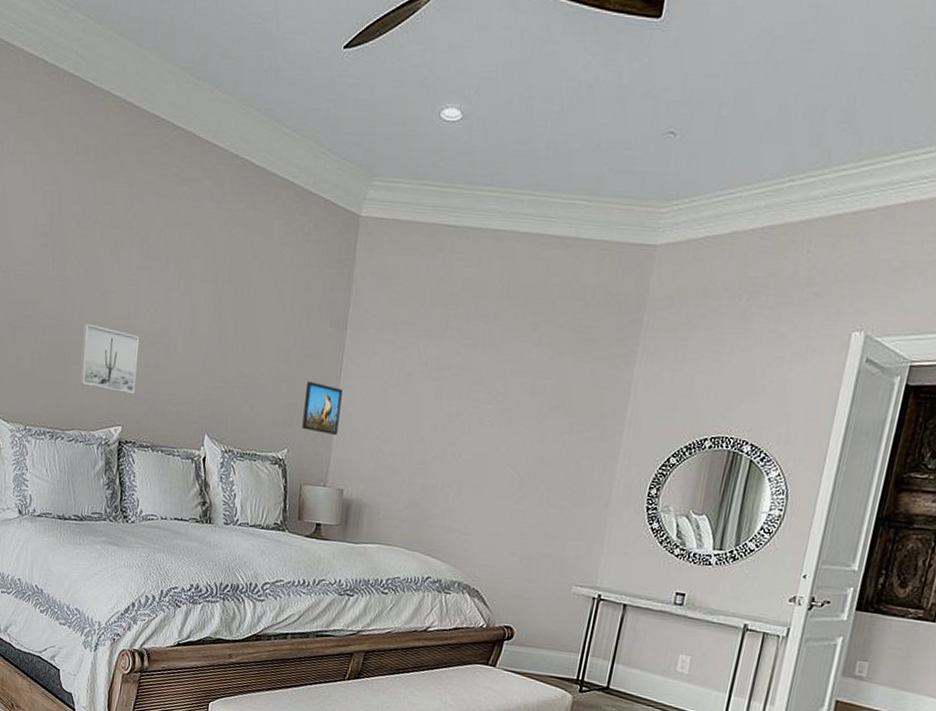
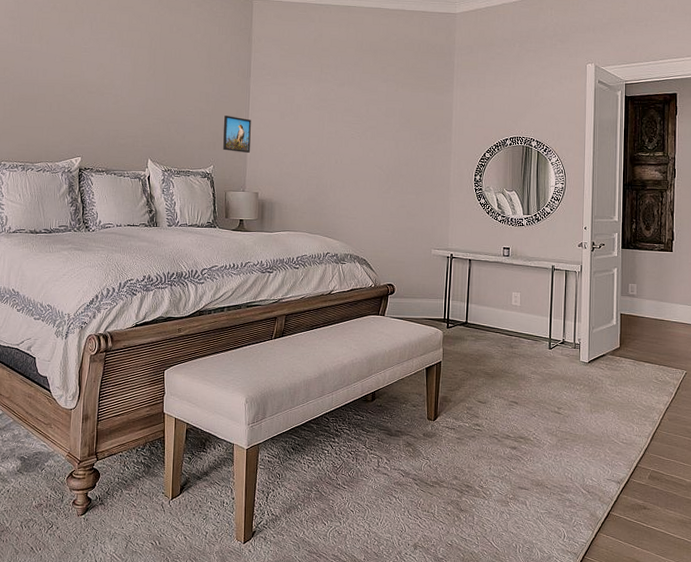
wall art: present [79,323,140,395] -> none [45,81,93,133]

